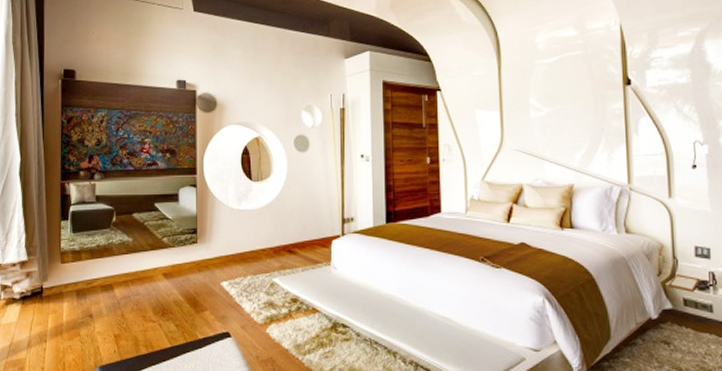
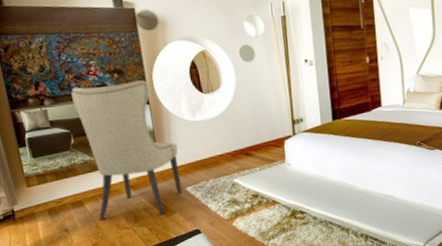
chair: none [122,162,218,310] -> present [71,80,182,221]

